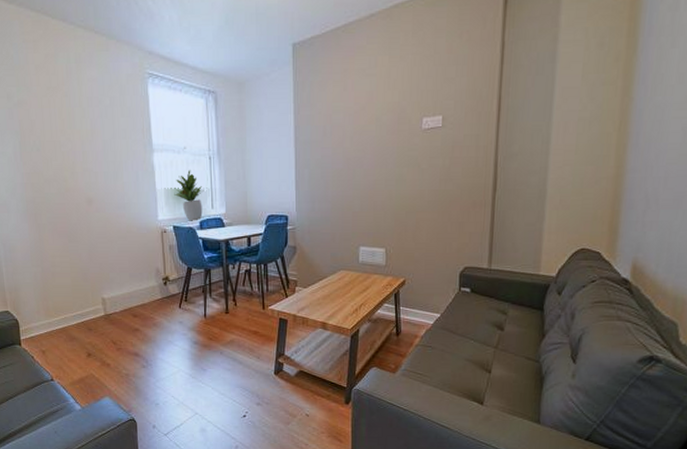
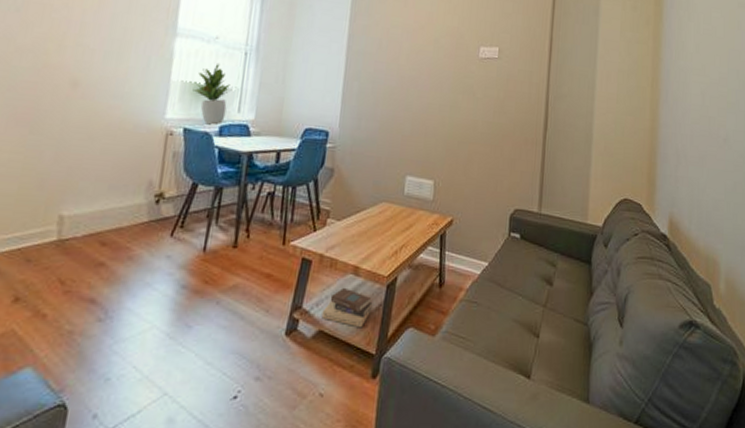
books: none [300,338,341,369] -> present [321,287,373,328]

